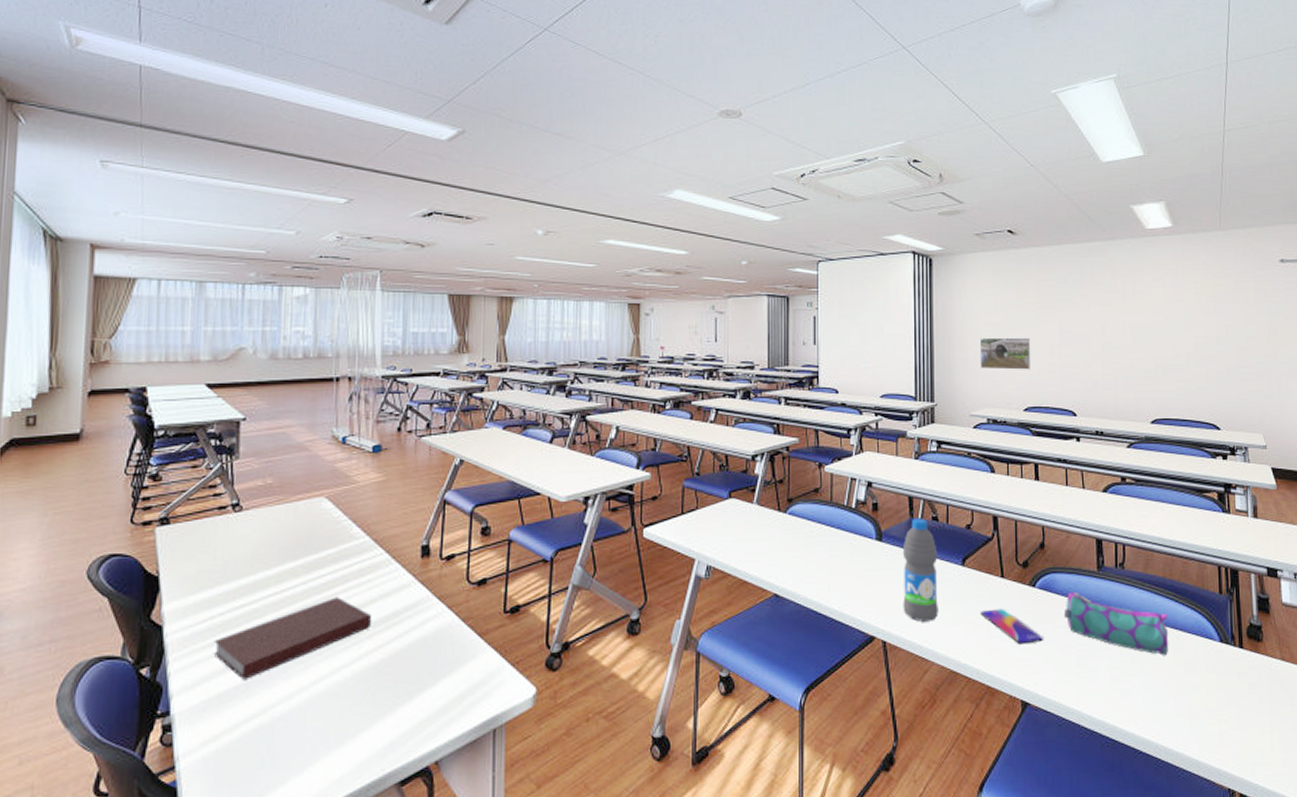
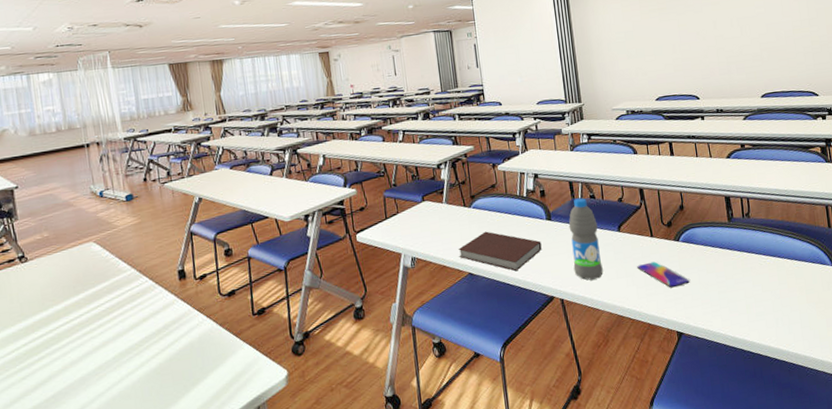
notebook: present [213,596,372,680] -> none [22,319,148,394]
notebook: none [765,545,867,599] -> present [458,231,542,271]
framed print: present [979,337,1031,370] -> none [613,39,659,70]
pencil case: present [1063,591,1169,656] -> none [704,241,792,283]

